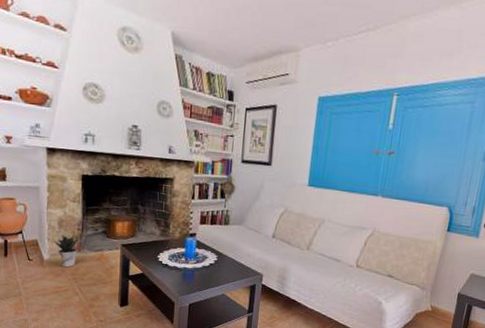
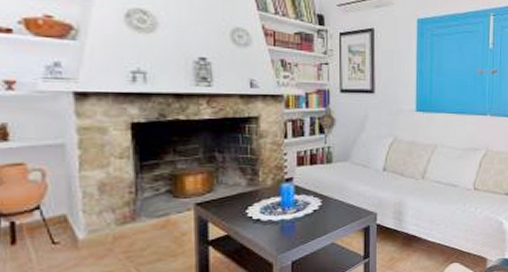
potted plant: present [52,233,79,268] -> none [90,197,132,245]

